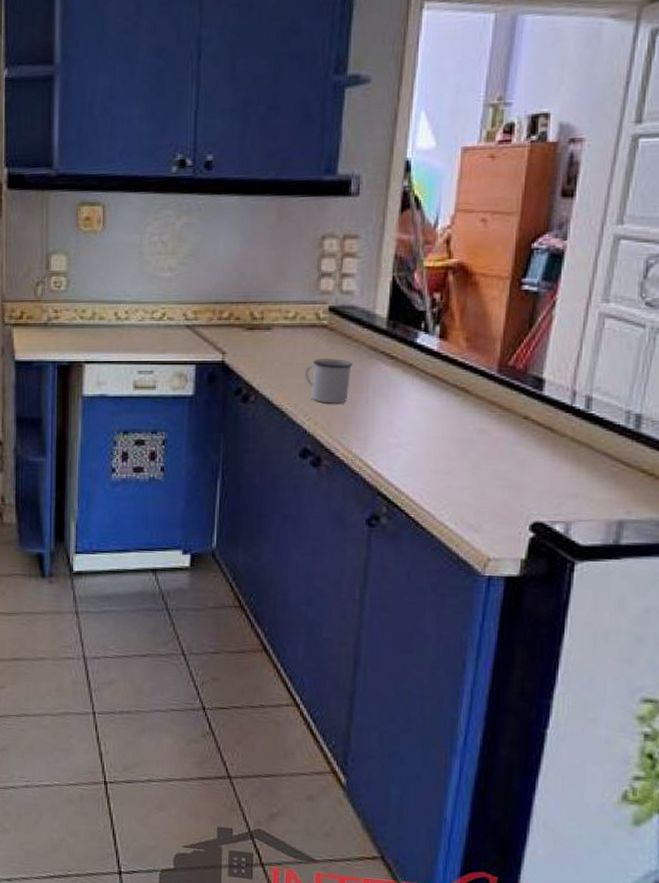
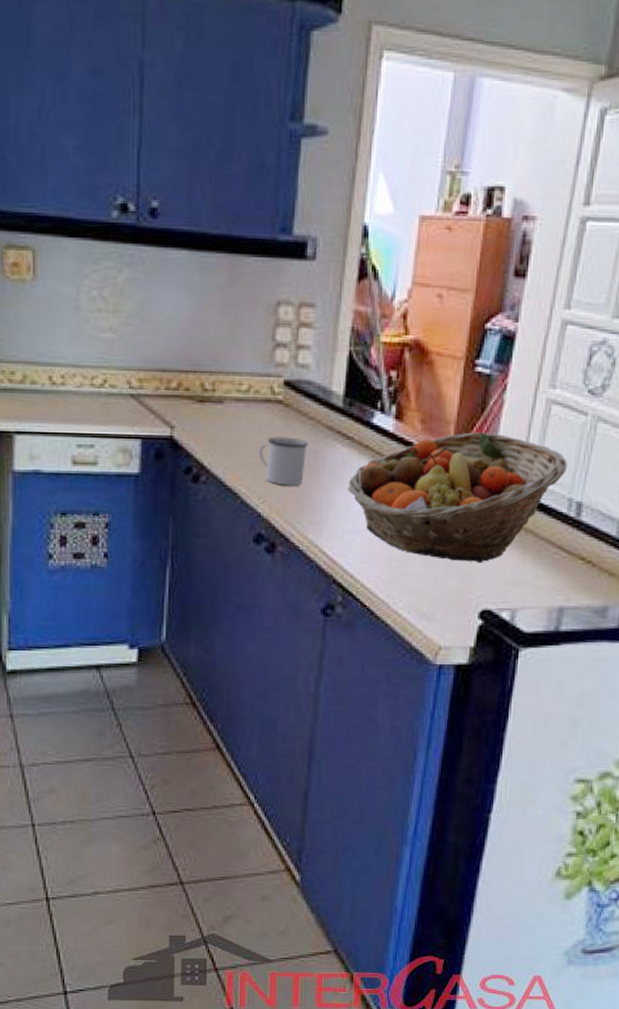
fruit basket: none [392,348,624,476] -> present [348,432,567,563]

